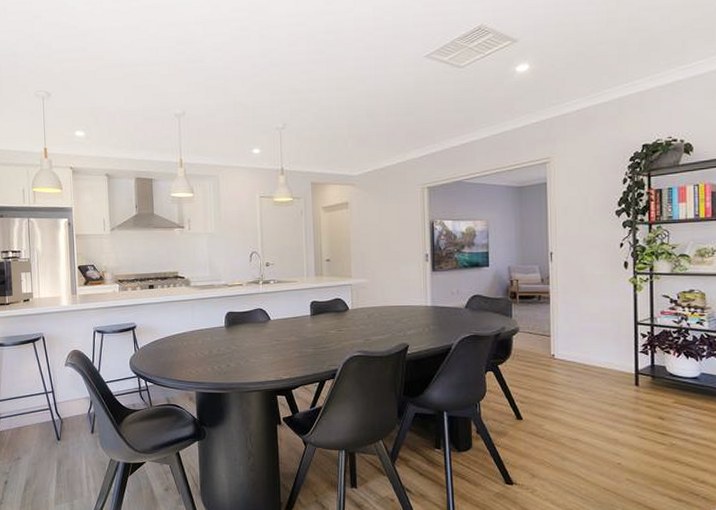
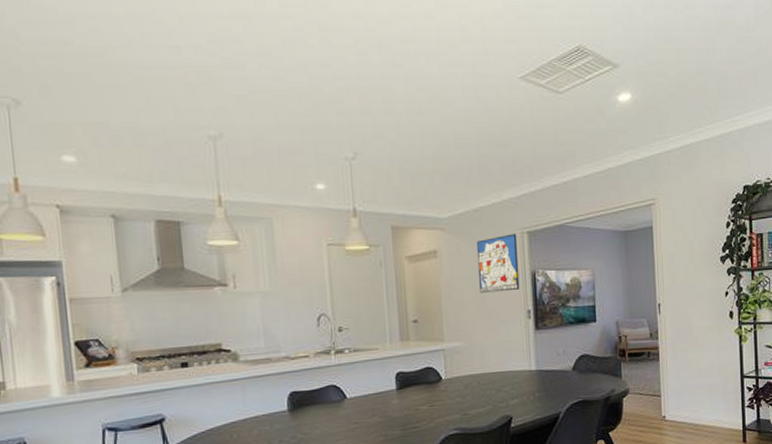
wall art: none [382,188,419,239] -> present [476,233,520,293]

